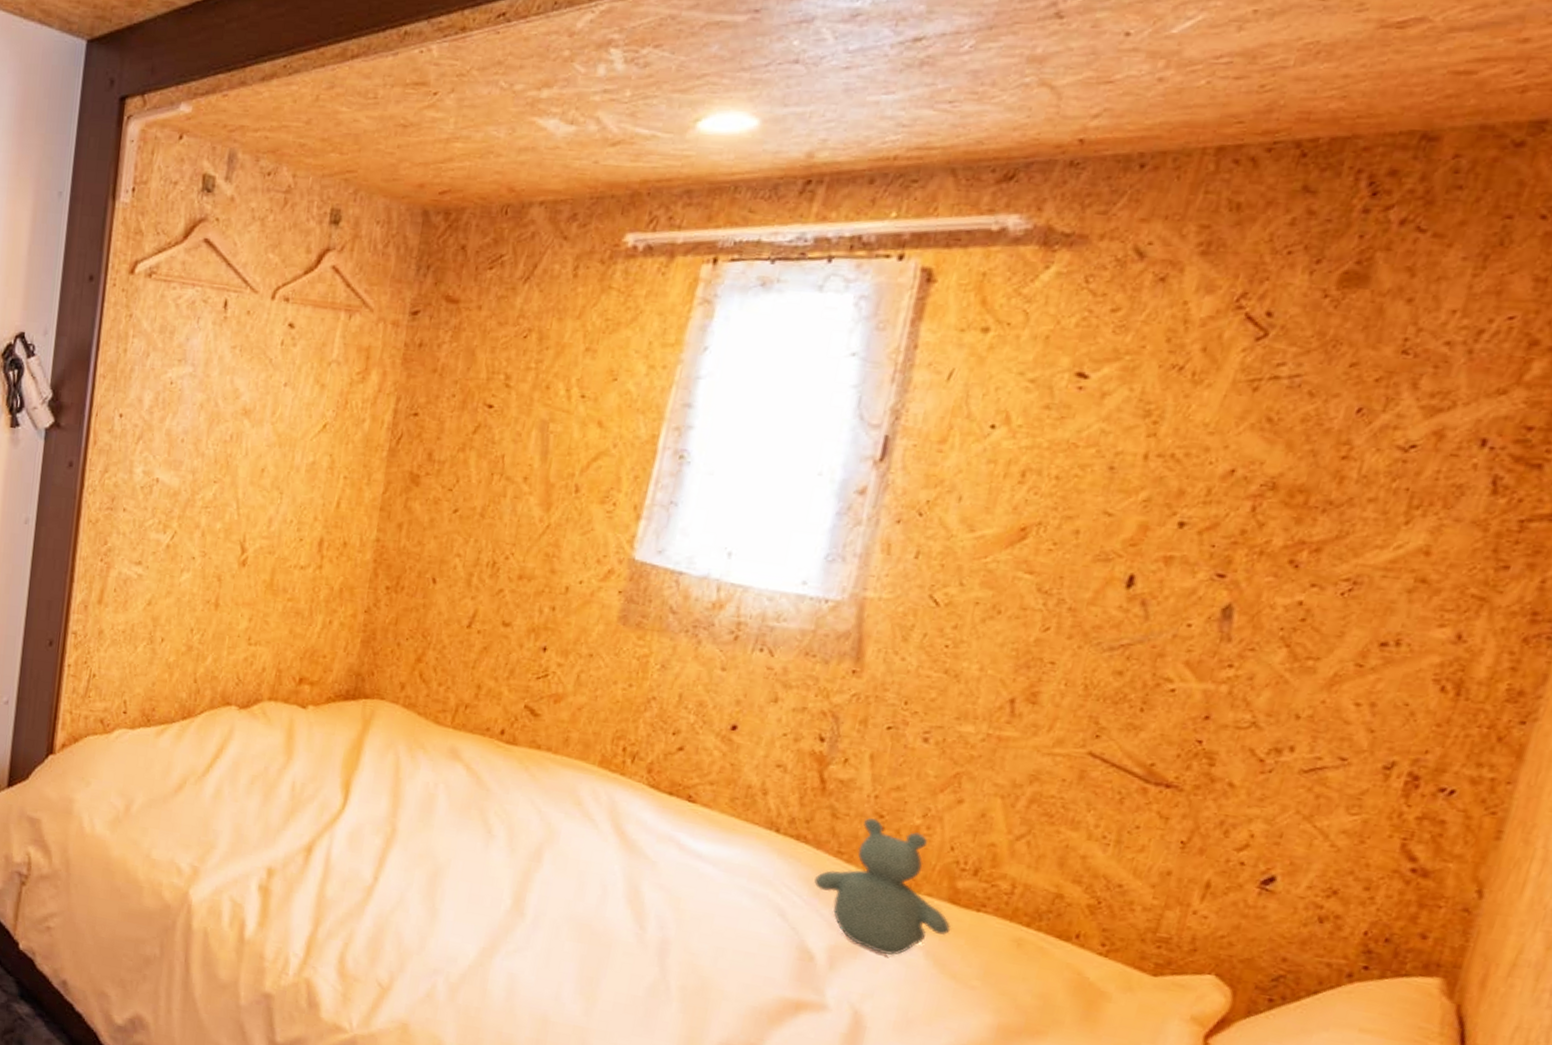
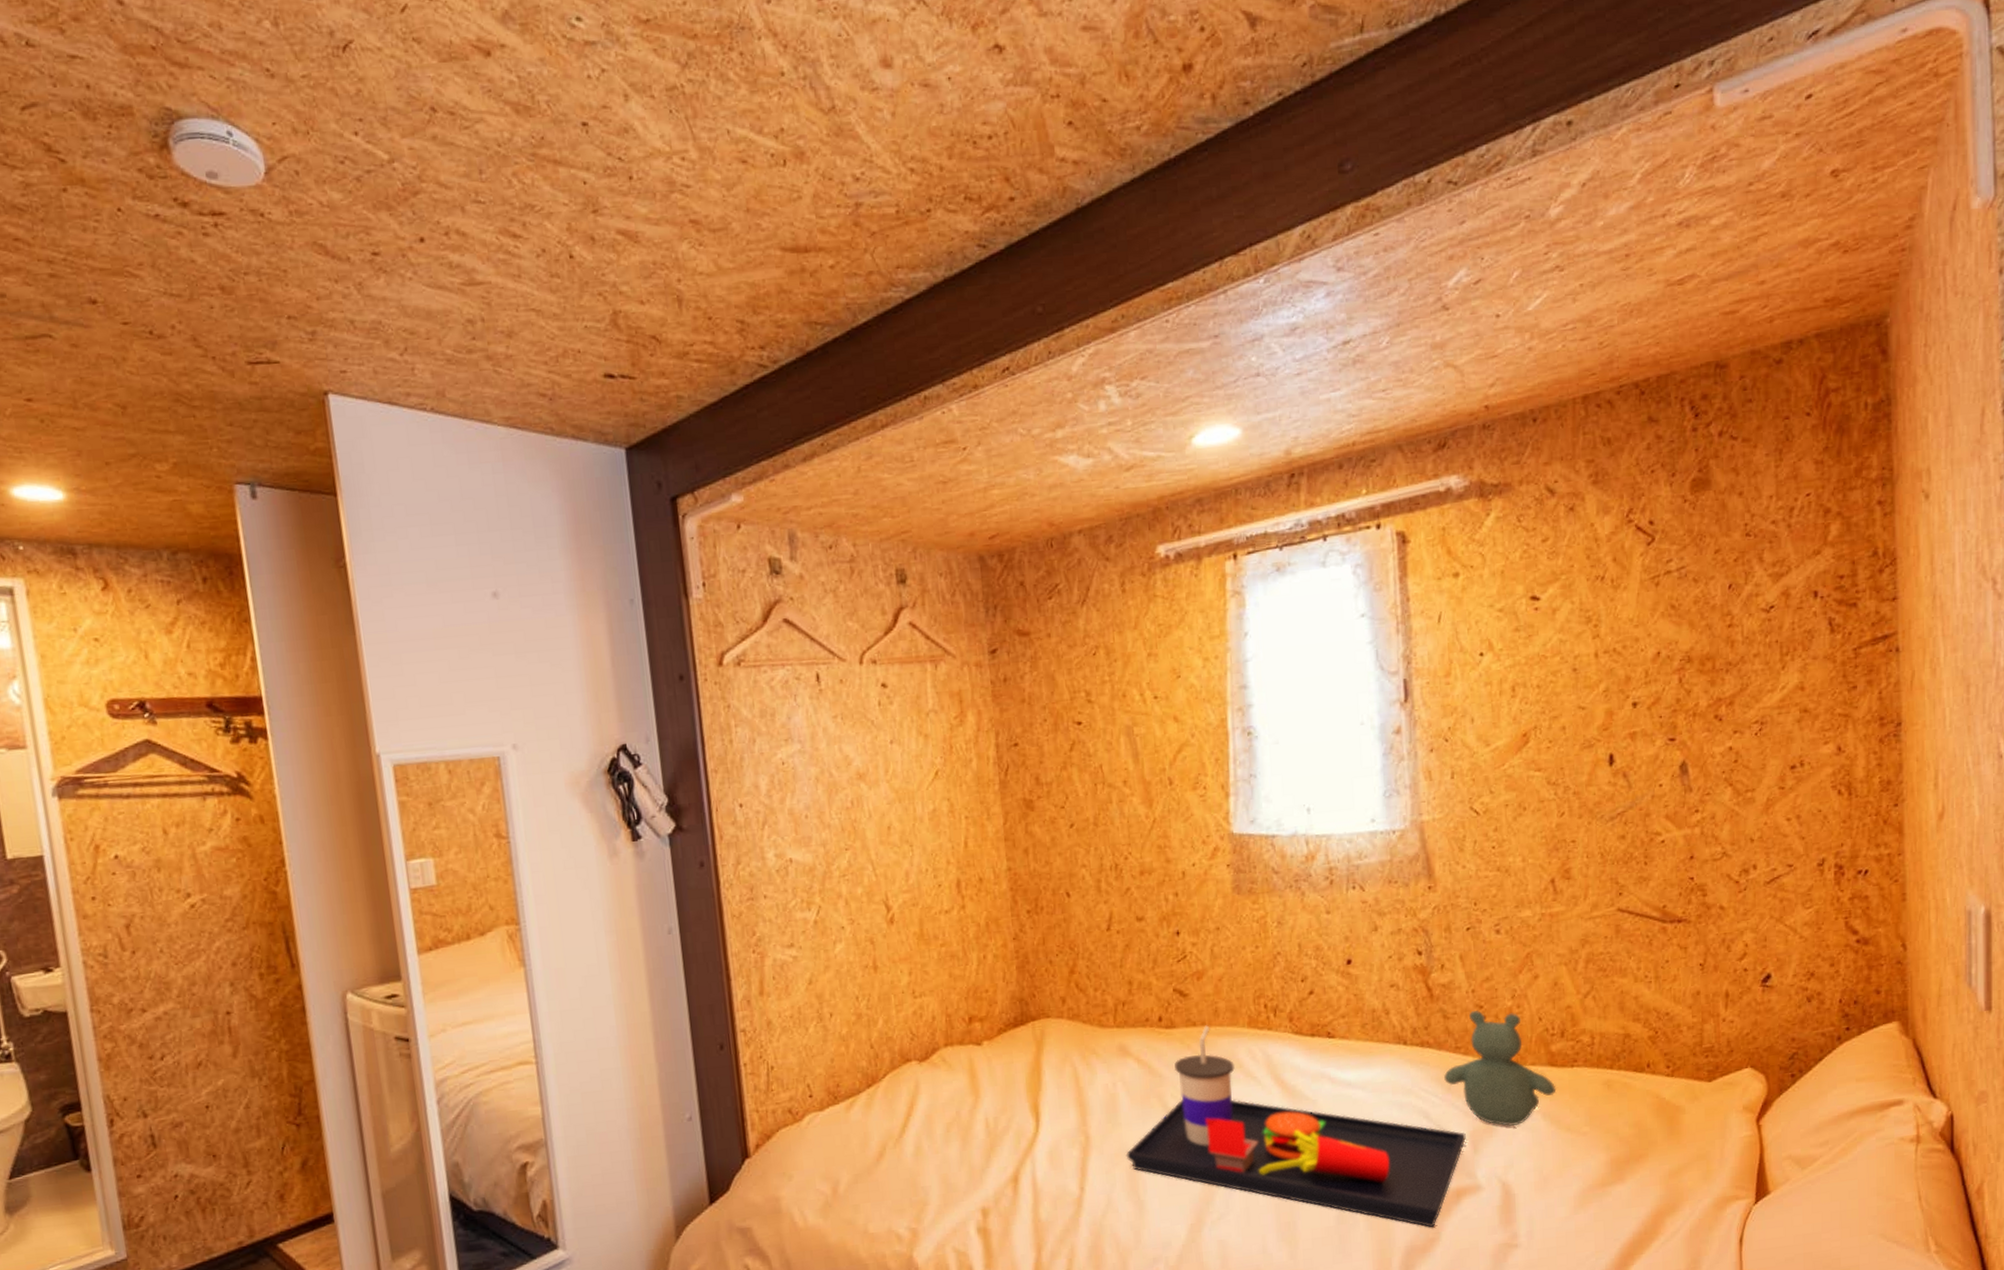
food tray: none [430,751,824,1033] -> present [1126,1025,1466,1228]

